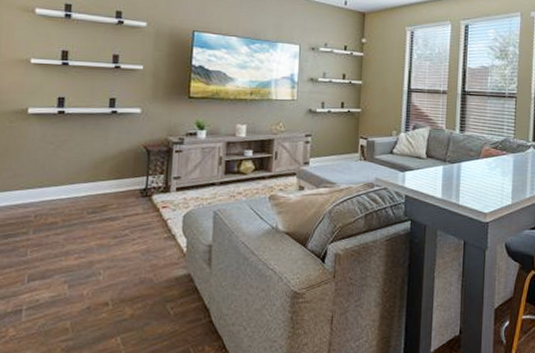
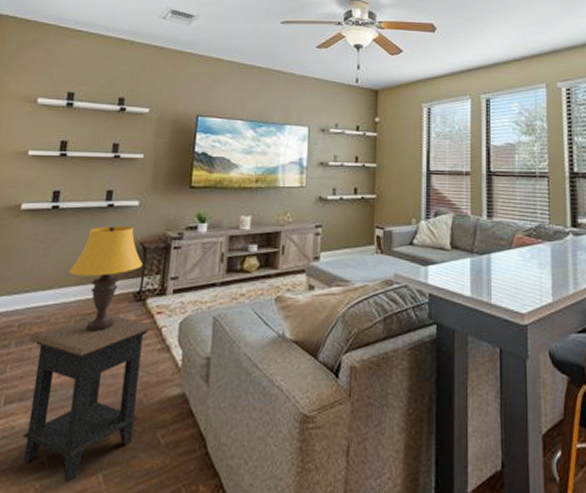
side table: none [45,207,160,344] -> present [22,314,155,483]
table lamp: none [79,130,148,222] -> present [69,226,144,331]

